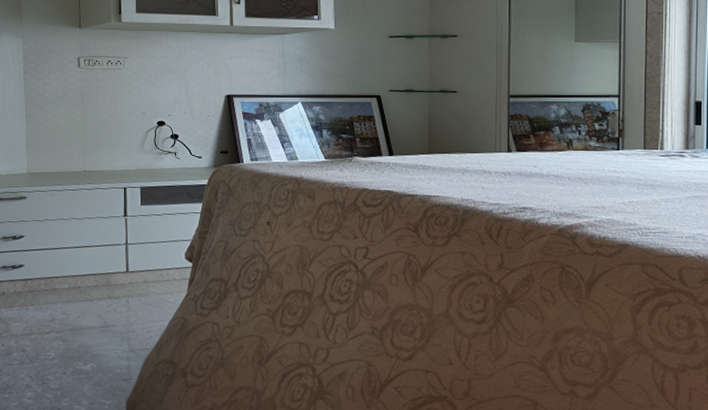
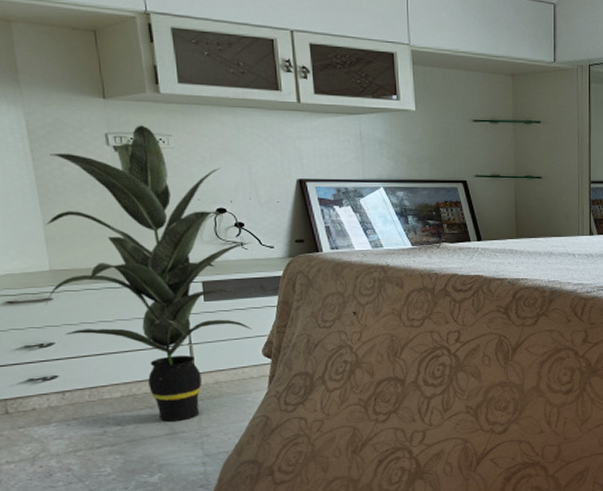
indoor plant: none [21,49,184,315] -> present [44,125,252,421]

